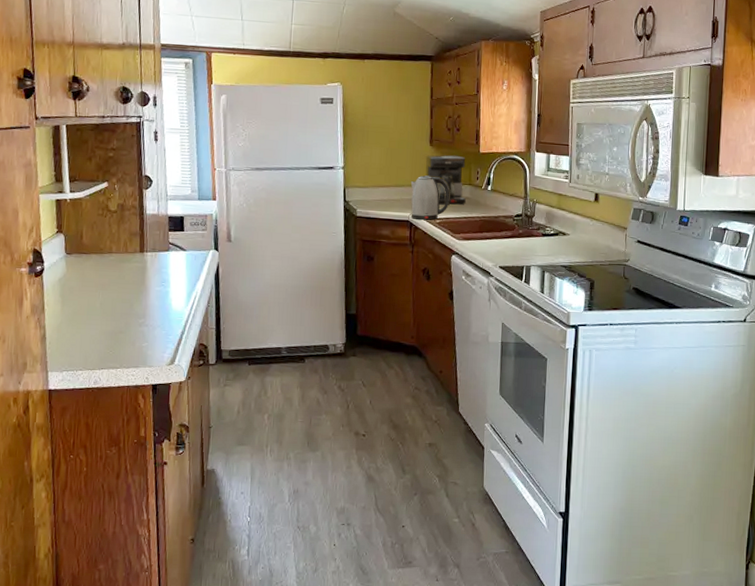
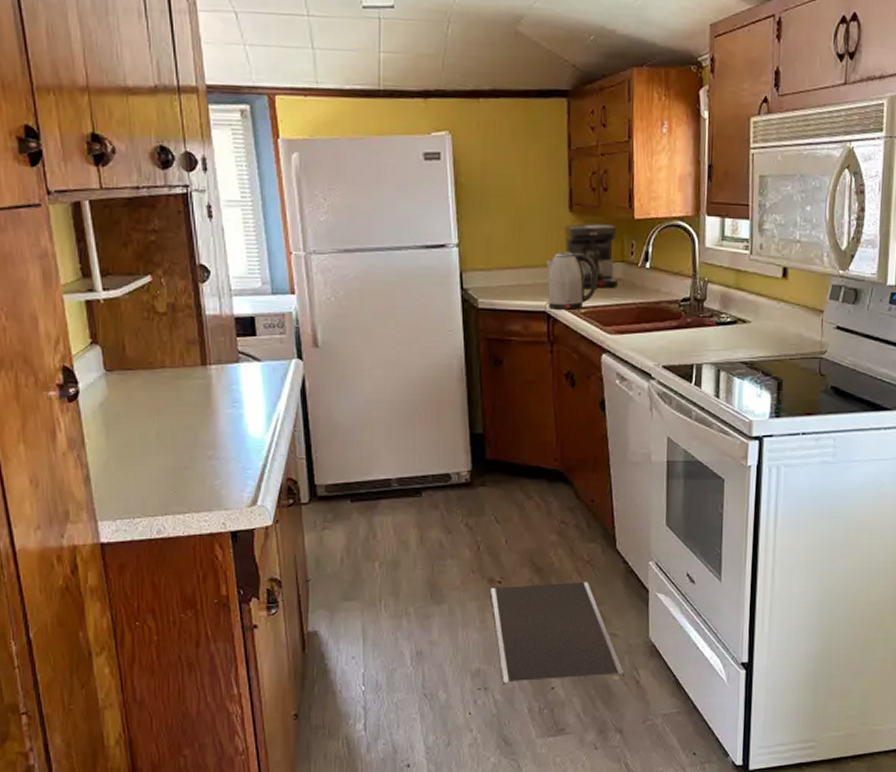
door mat: none [356,438,463,521] -> present [490,581,625,684]

